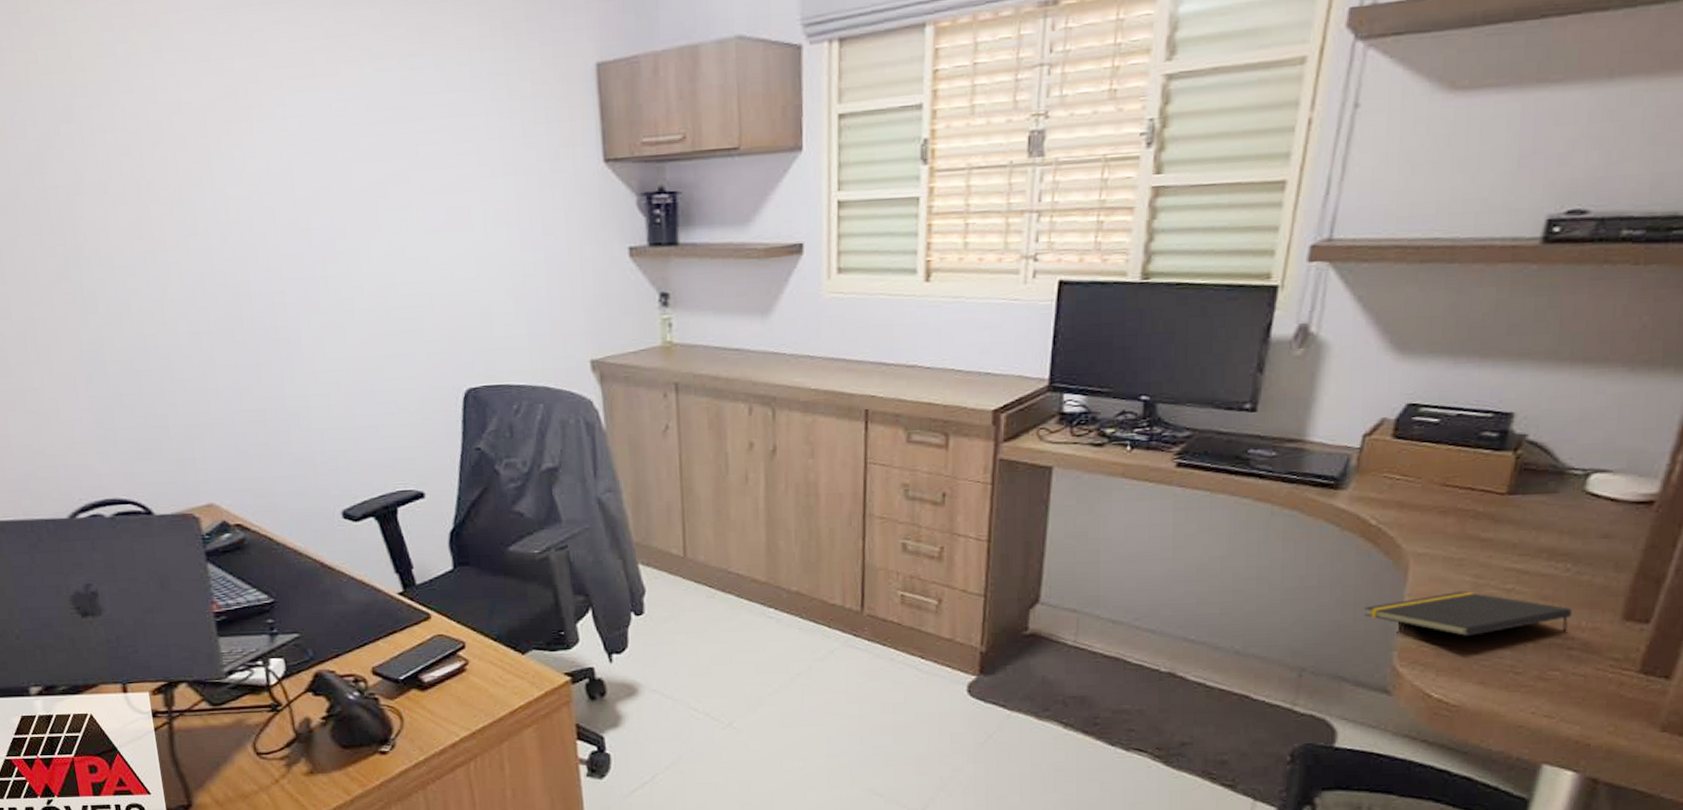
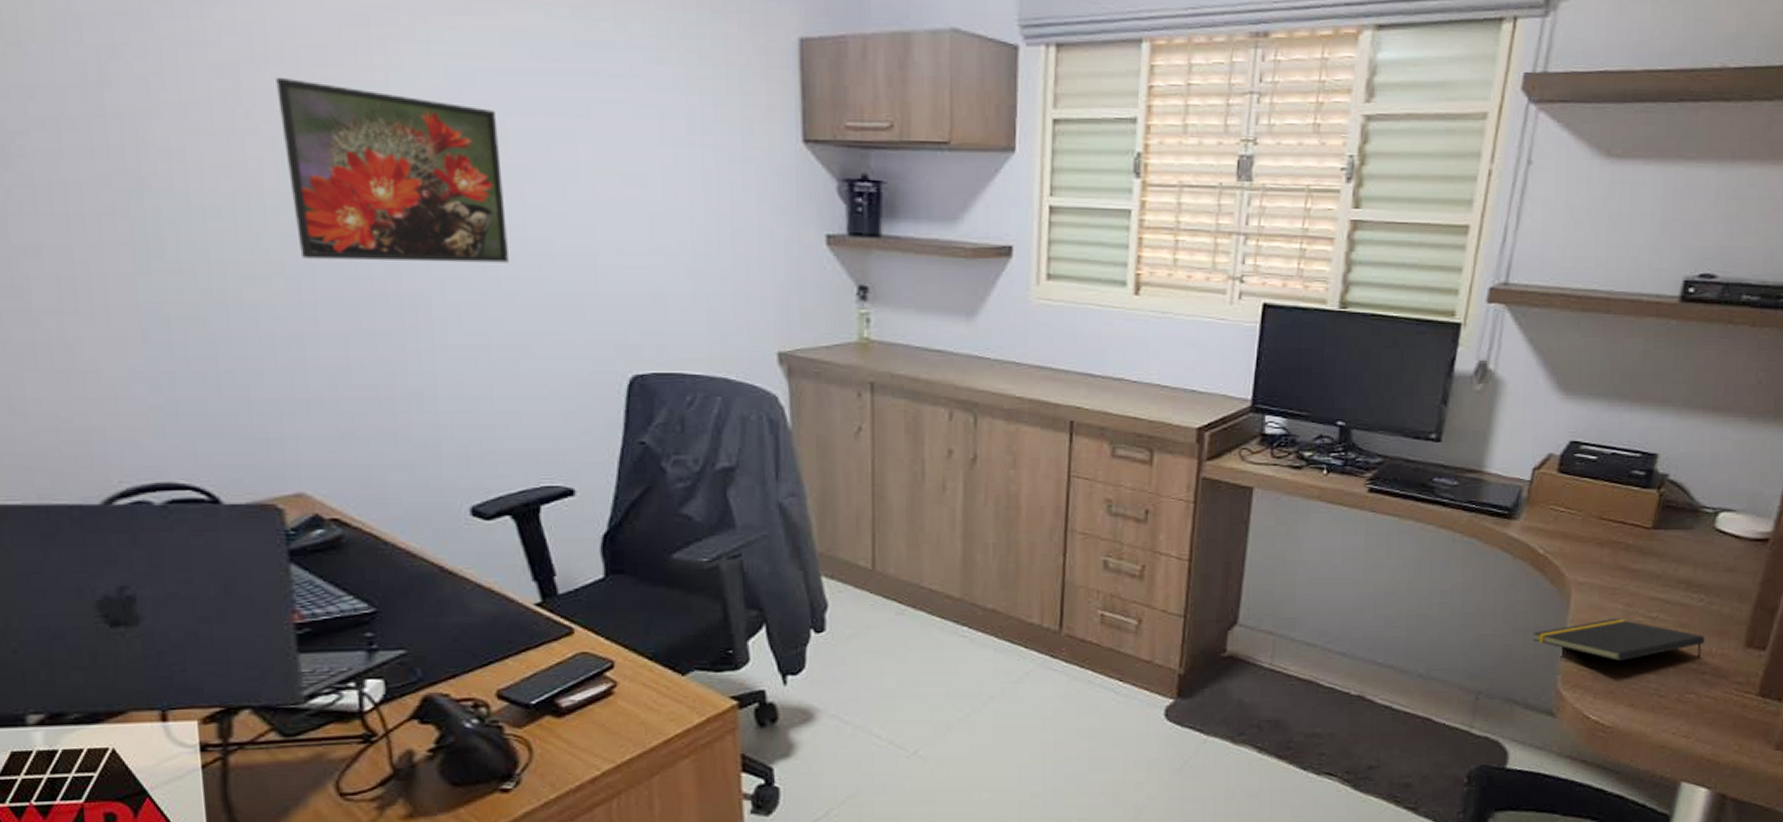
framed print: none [169,149,360,305] -> present [276,76,509,263]

